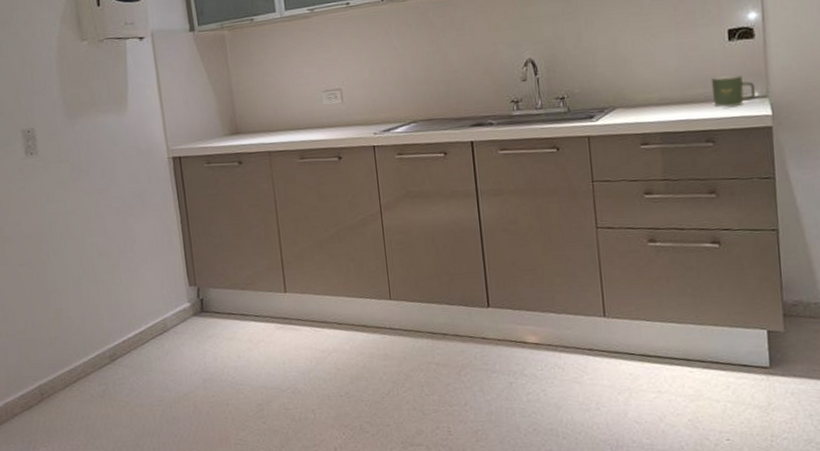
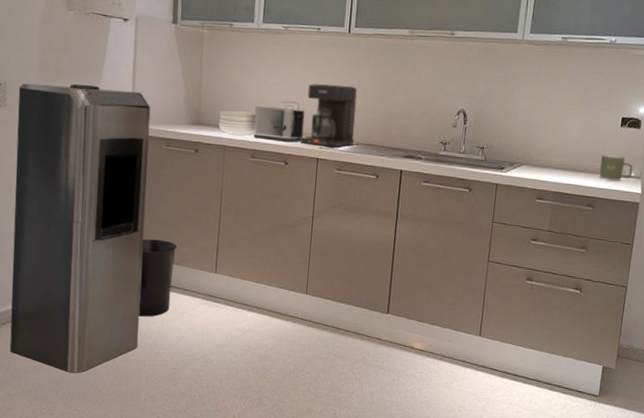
water dispenser: none [47,111,217,425] -> present [9,83,151,373]
waste bin: none [201,265,243,353] -> present [138,239,177,317]
bowl: none [256,109,299,139] -> present [218,110,256,136]
toaster: none [294,95,353,137] -> present [253,105,305,142]
coffee maker: none [348,58,411,133] -> present [300,84,357,148]

